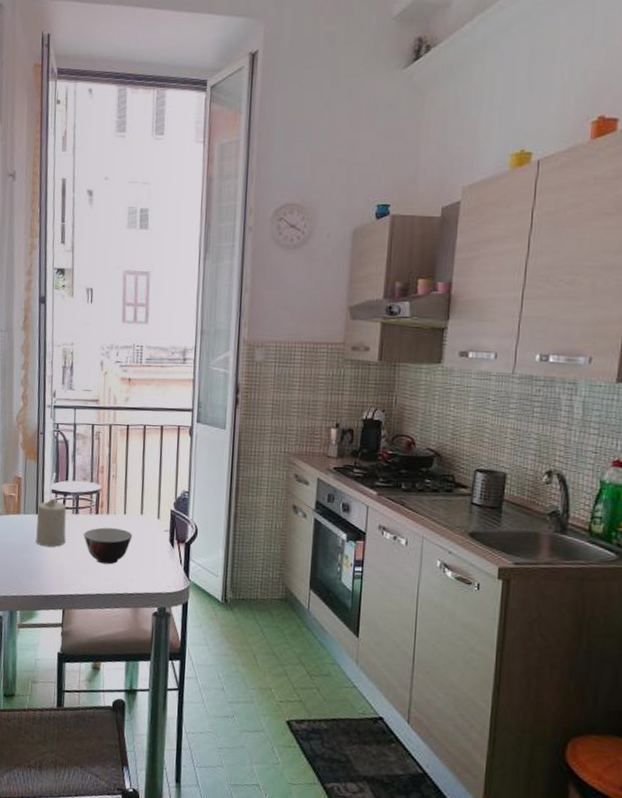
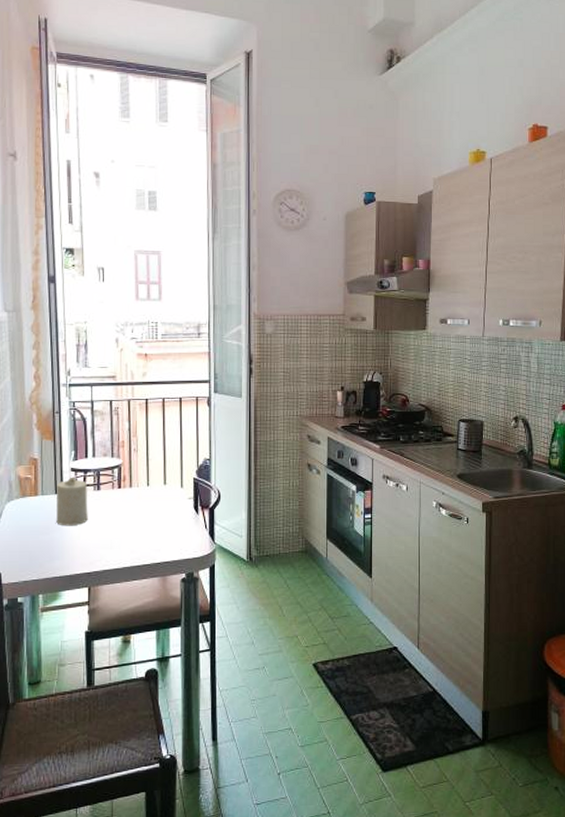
soup bowl: present [84,527,133,565] -> none [107,501,157,537]

